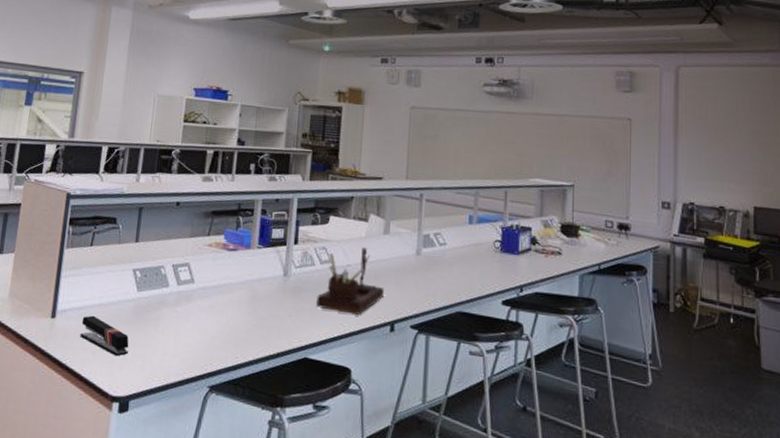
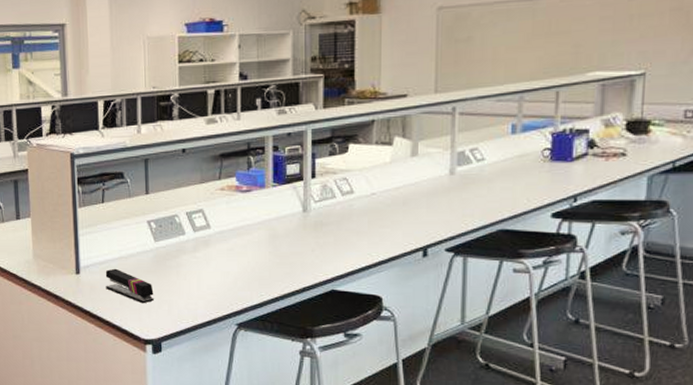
desk organizer: present [316,247,384,315] -> none [341,172,414,243]

